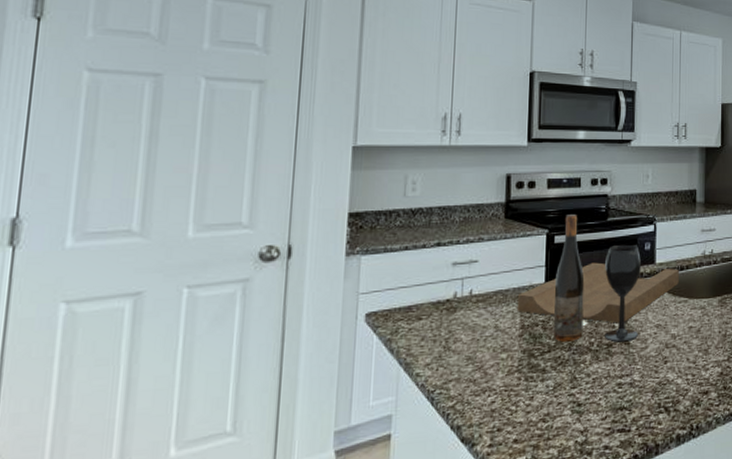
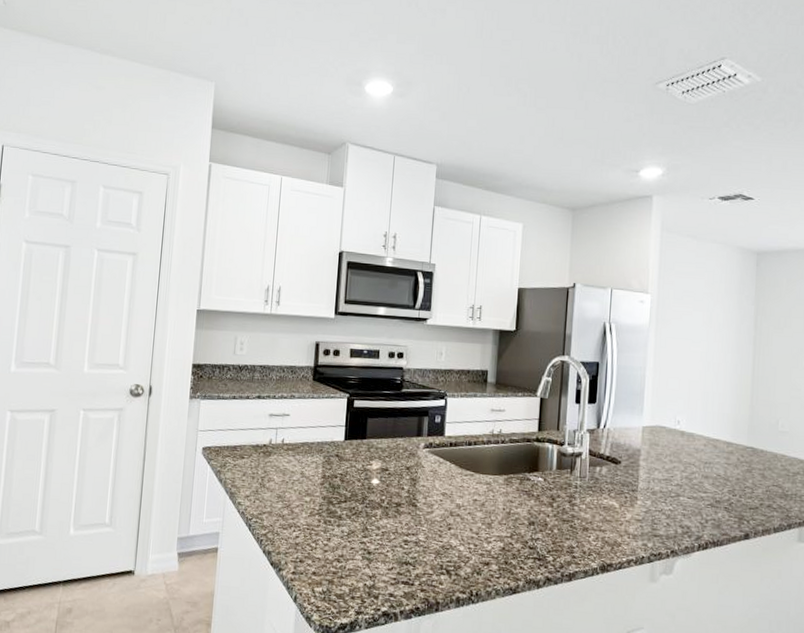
cutting board: present [517,262,679,323] -> none [319,428,467,486]
wine bottle: present [553,213,585,342] -> none [350,381,379,496]
wine glass: present [605,244,641,342] -> none [394,414,431,504]

